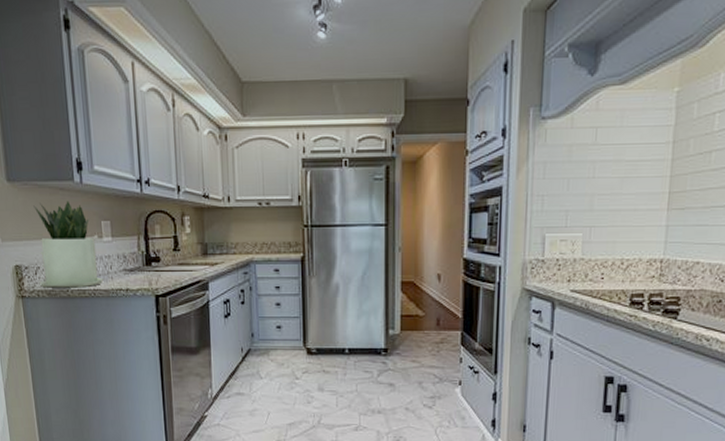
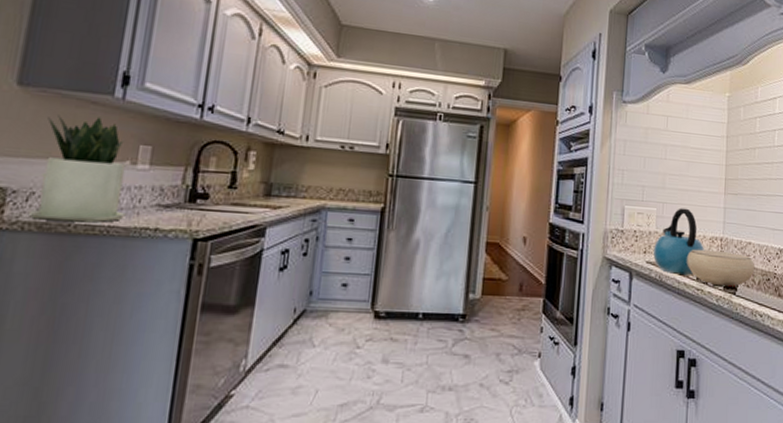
kettle: none [579,230,640,301] -> present [653,208,704,275]
bowl: none [618,273,704,311] -> present [687,249,755,287]

